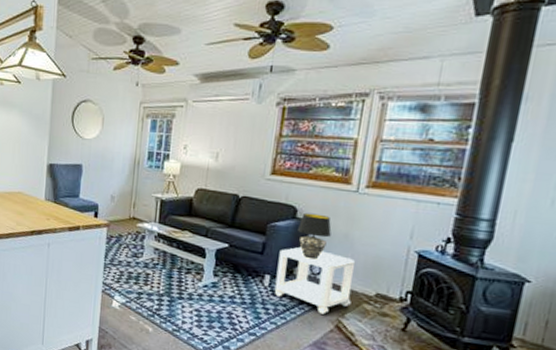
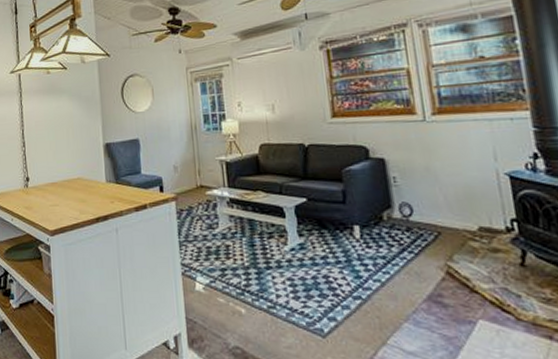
side table: present [274,246,356,314] -> none [362,188,455,261]
table lamp: present [298,212,332,260] -> none [374,150,411,200]

